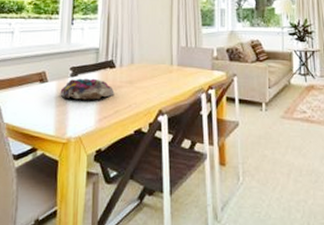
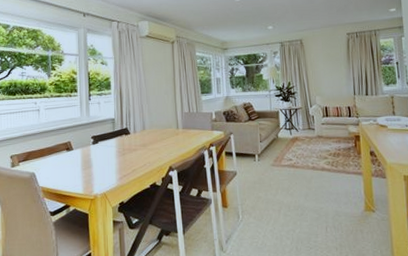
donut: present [60,78,115,100] -> none [84,144,131,163]

